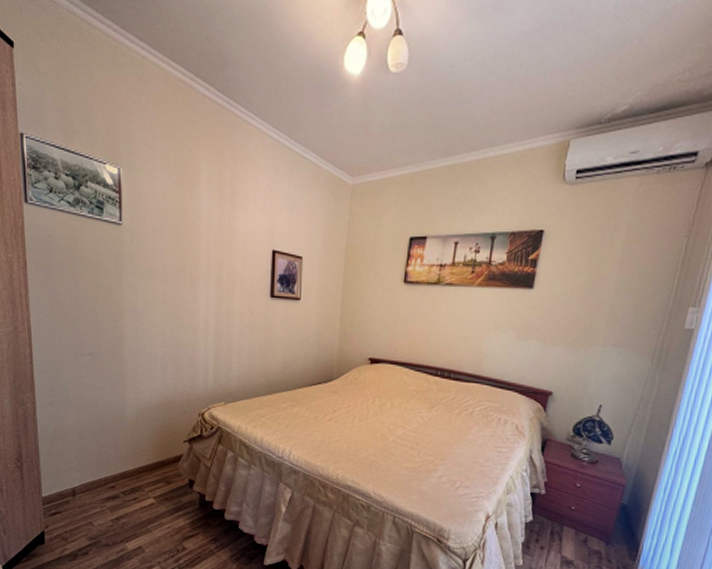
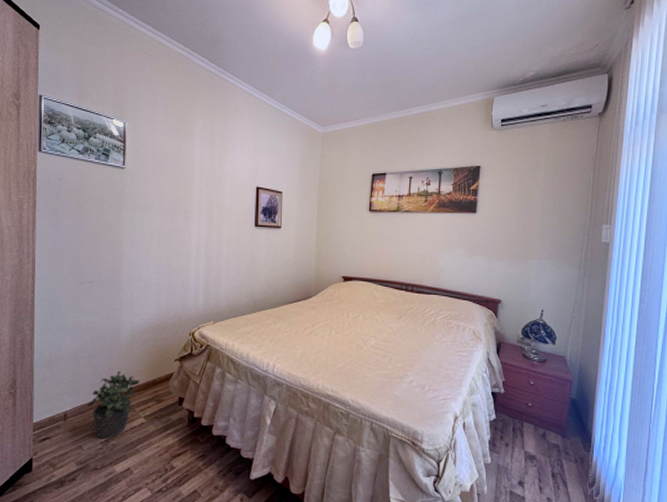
potted plant: none [95,449,147,517] -> present [87,370,139,439]

